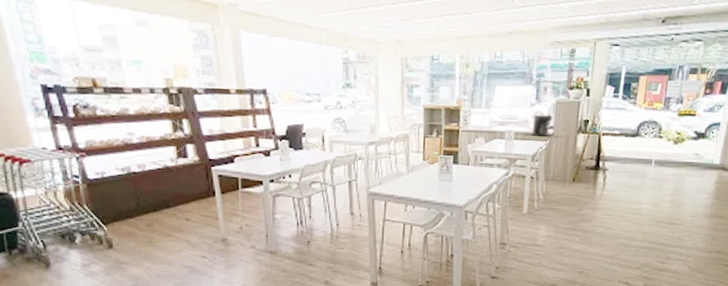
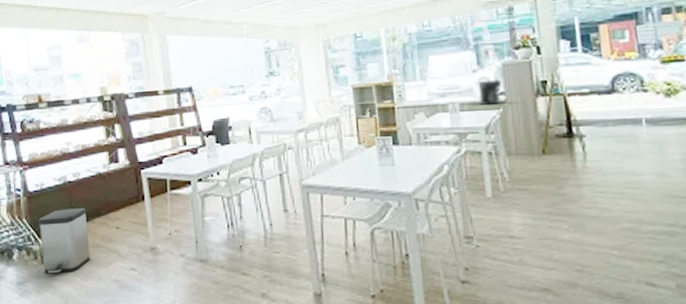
pedal bin: none [102,198,160,258] -> present [39,207,90,274]

